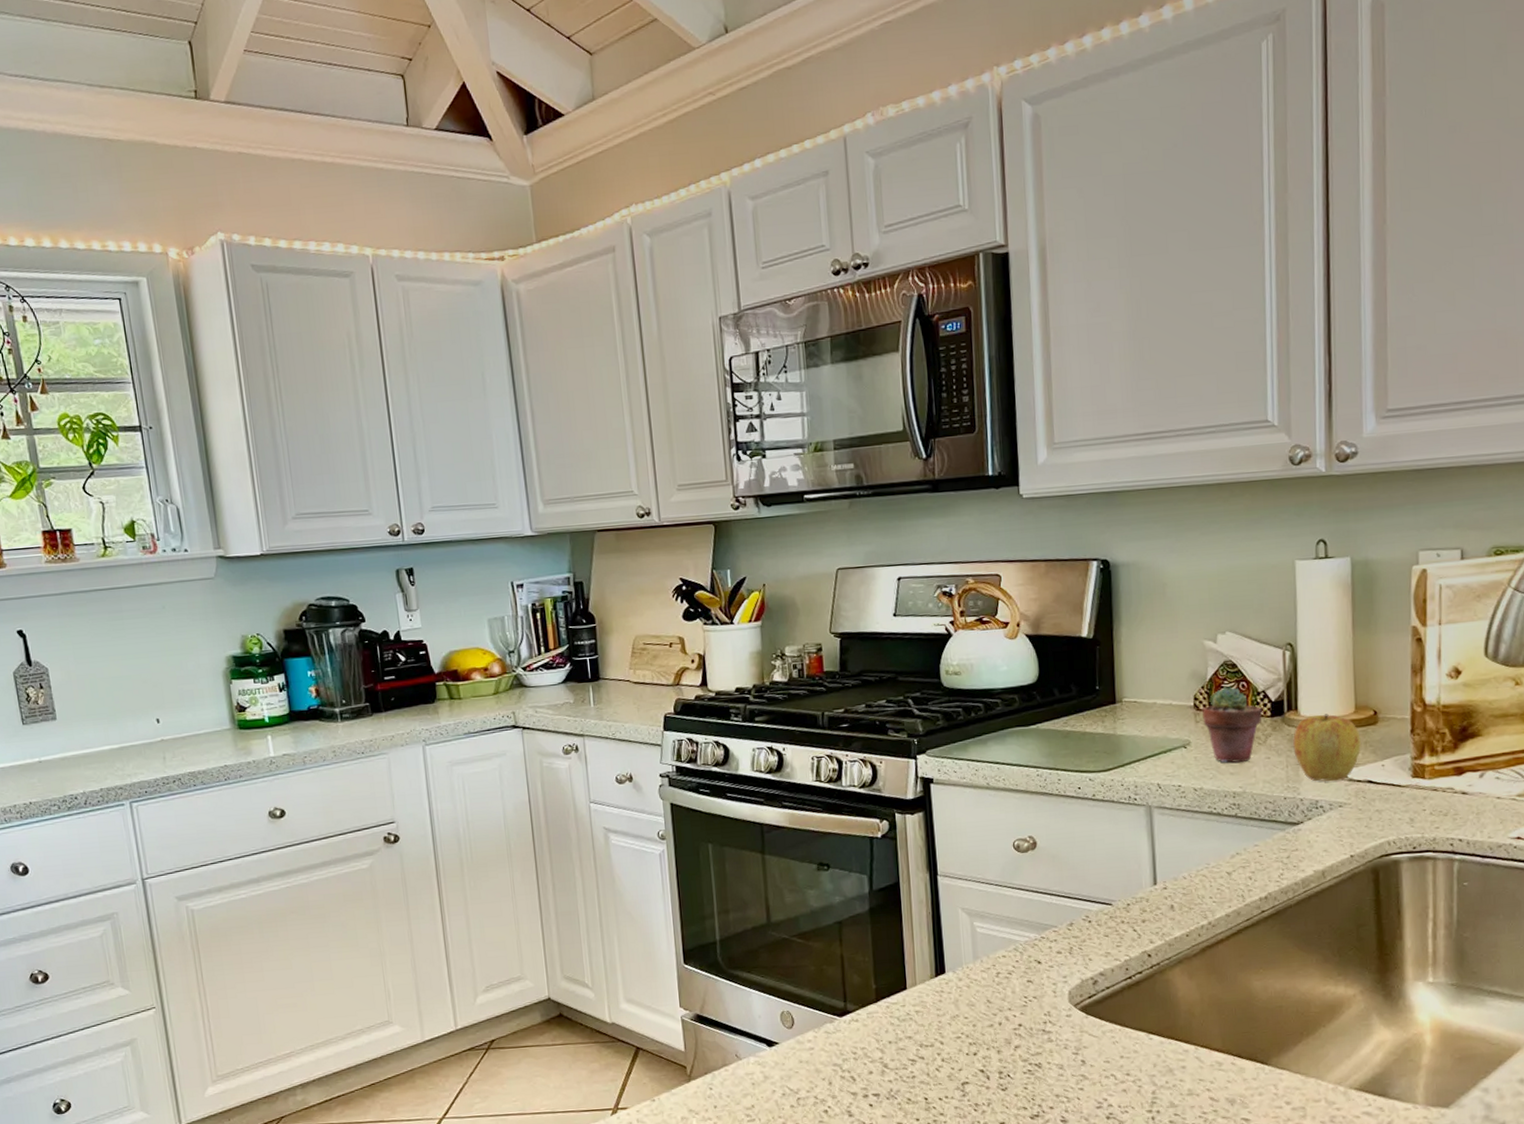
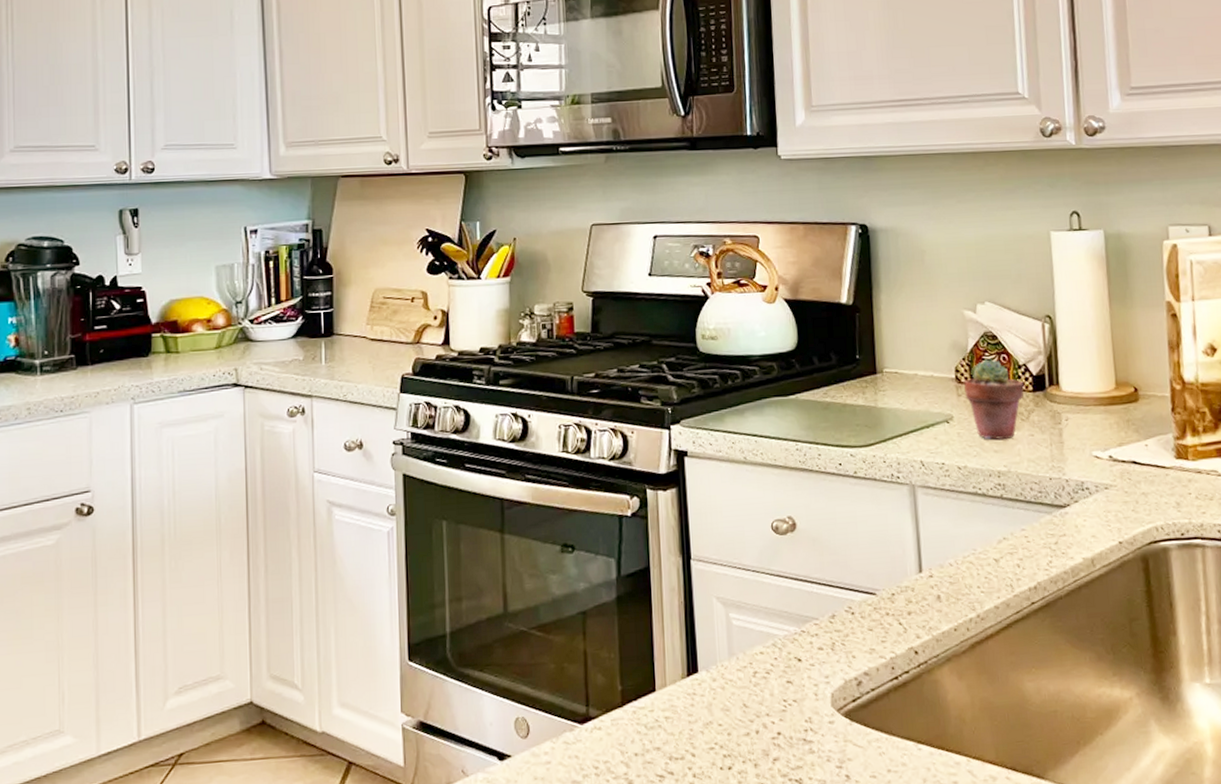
apple: present [1293,713,1361,782] -> none [1056,389,1124,462]

